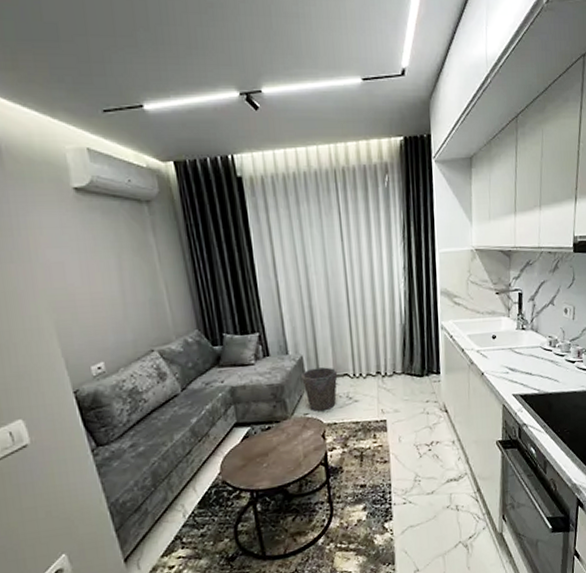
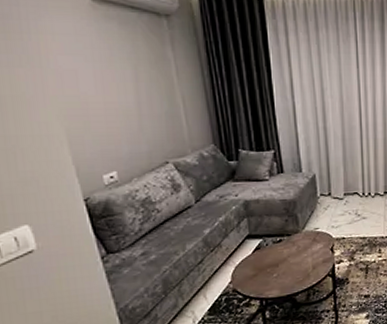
waste bin: present [300,367,338,412] -> none [312,185,348,227]

